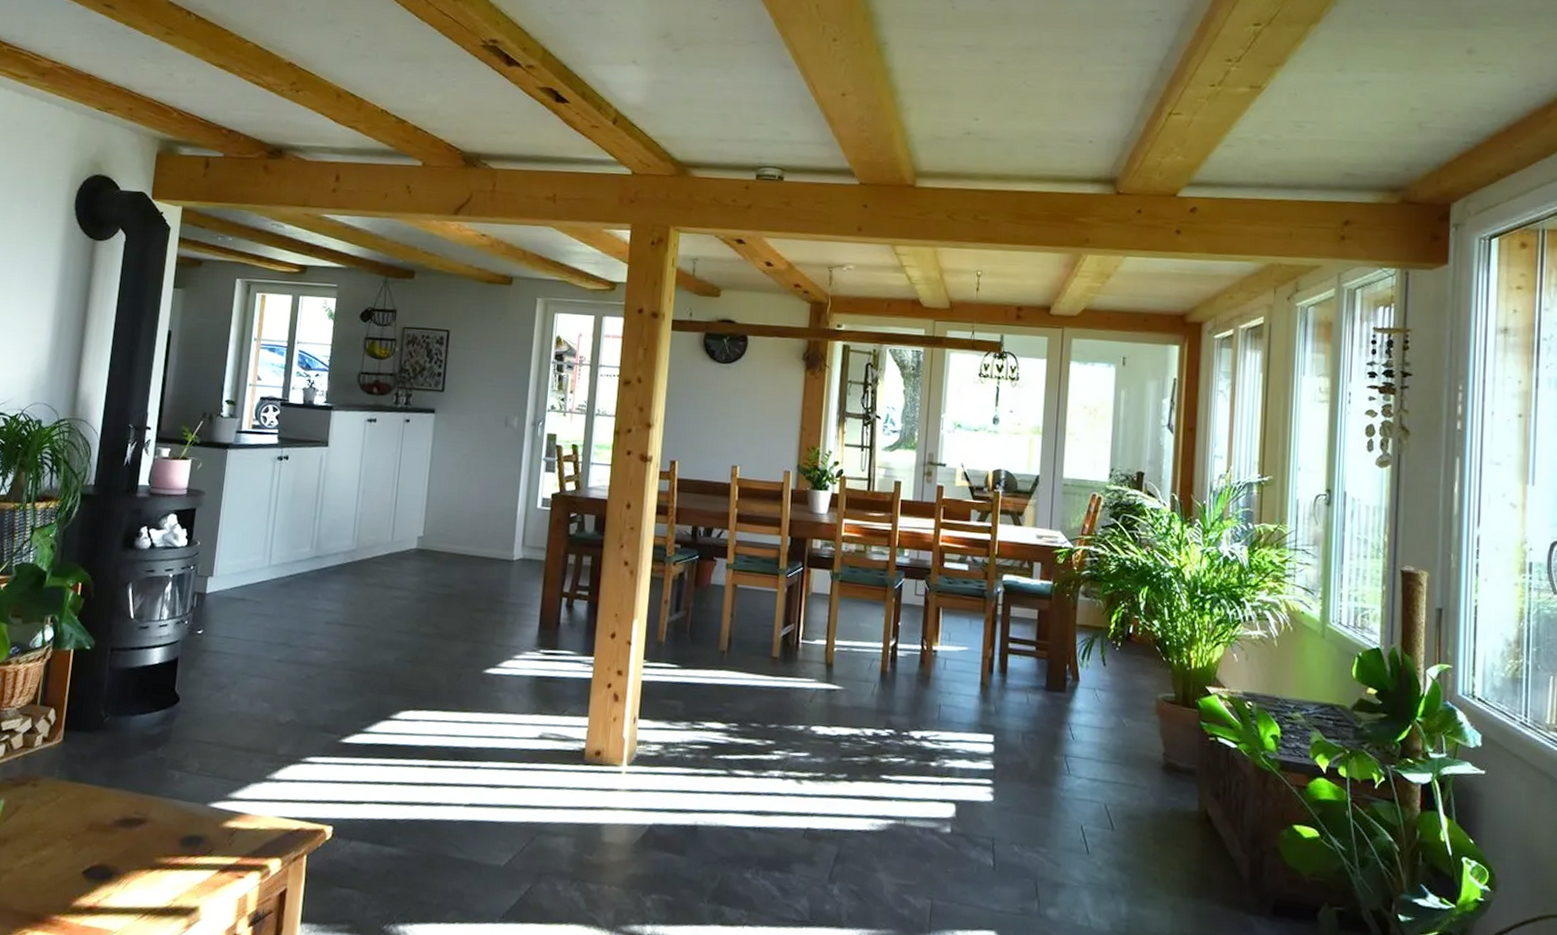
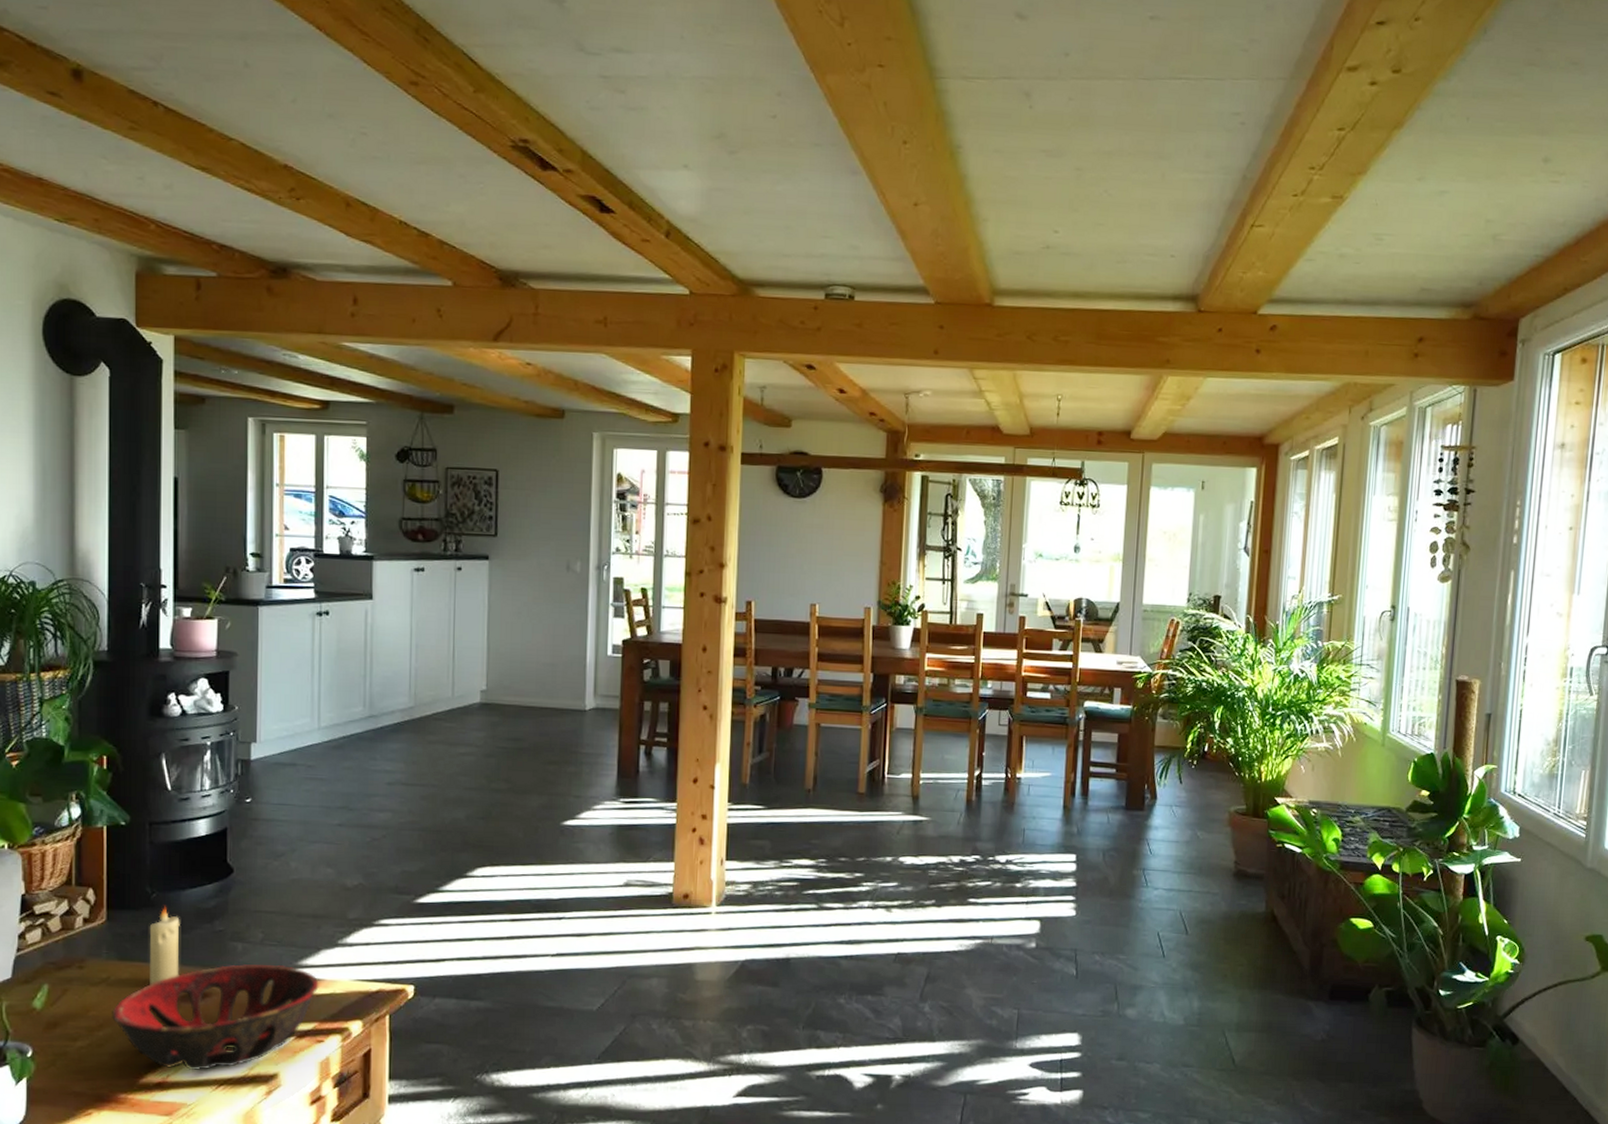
decorative bowl: none [56,793,245,898] -> present [112,964,319,1070]
candle: none [93,730,127,807] -> present [149,906,180,984]

